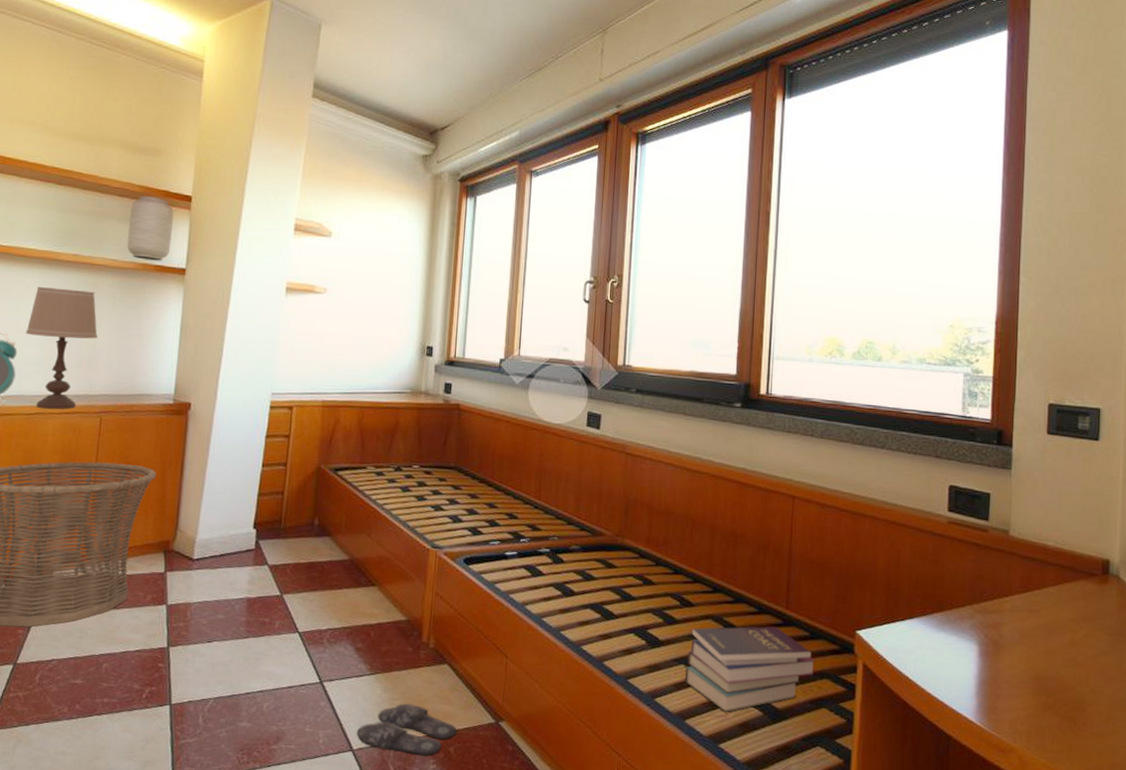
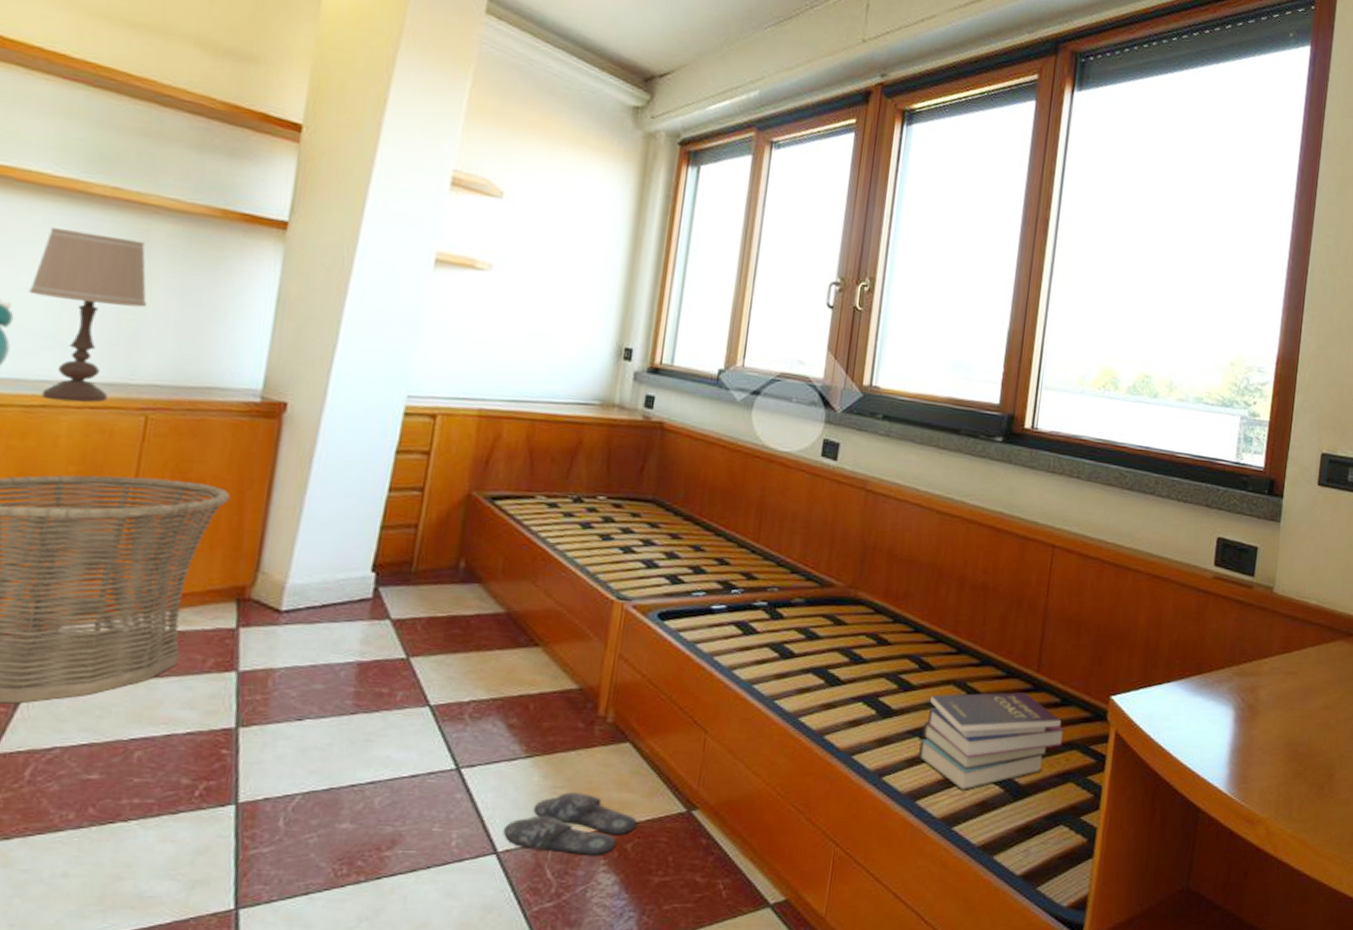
vase: present [126,195,174,261] -> none [198,115,274,209]

